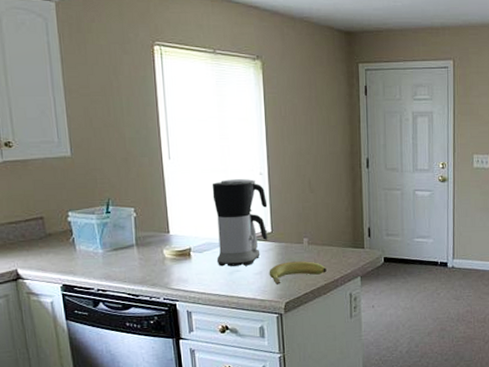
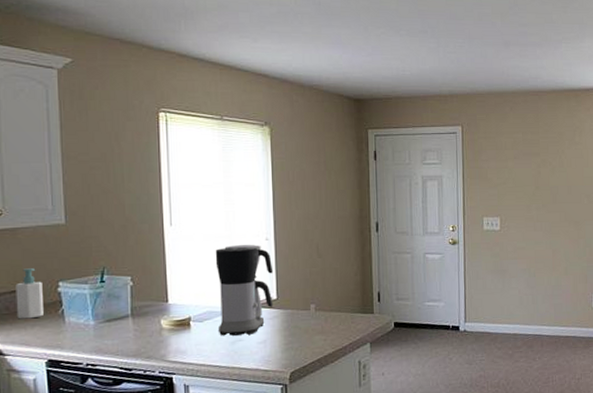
soap bottle: none [29,198,56,246] -> present [15,268,43,319]
banana: present [269,261,328,285] -> none [273,328,335,354]

